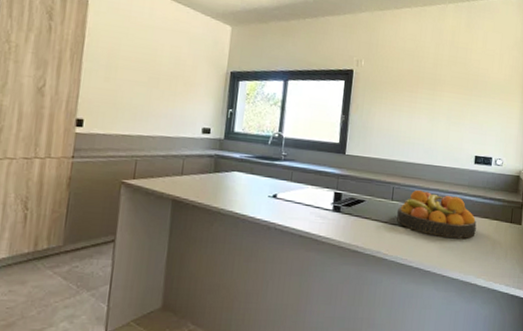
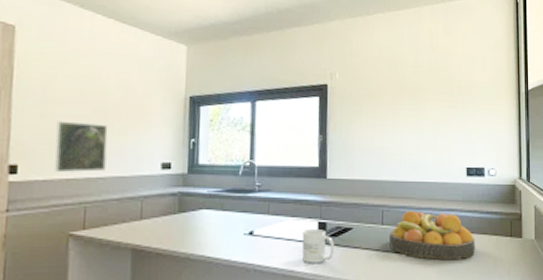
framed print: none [113,84,160,131] -> present [55,120,108,172]
mug: none [318,198,348,229] -> present [301,229,335,263]

